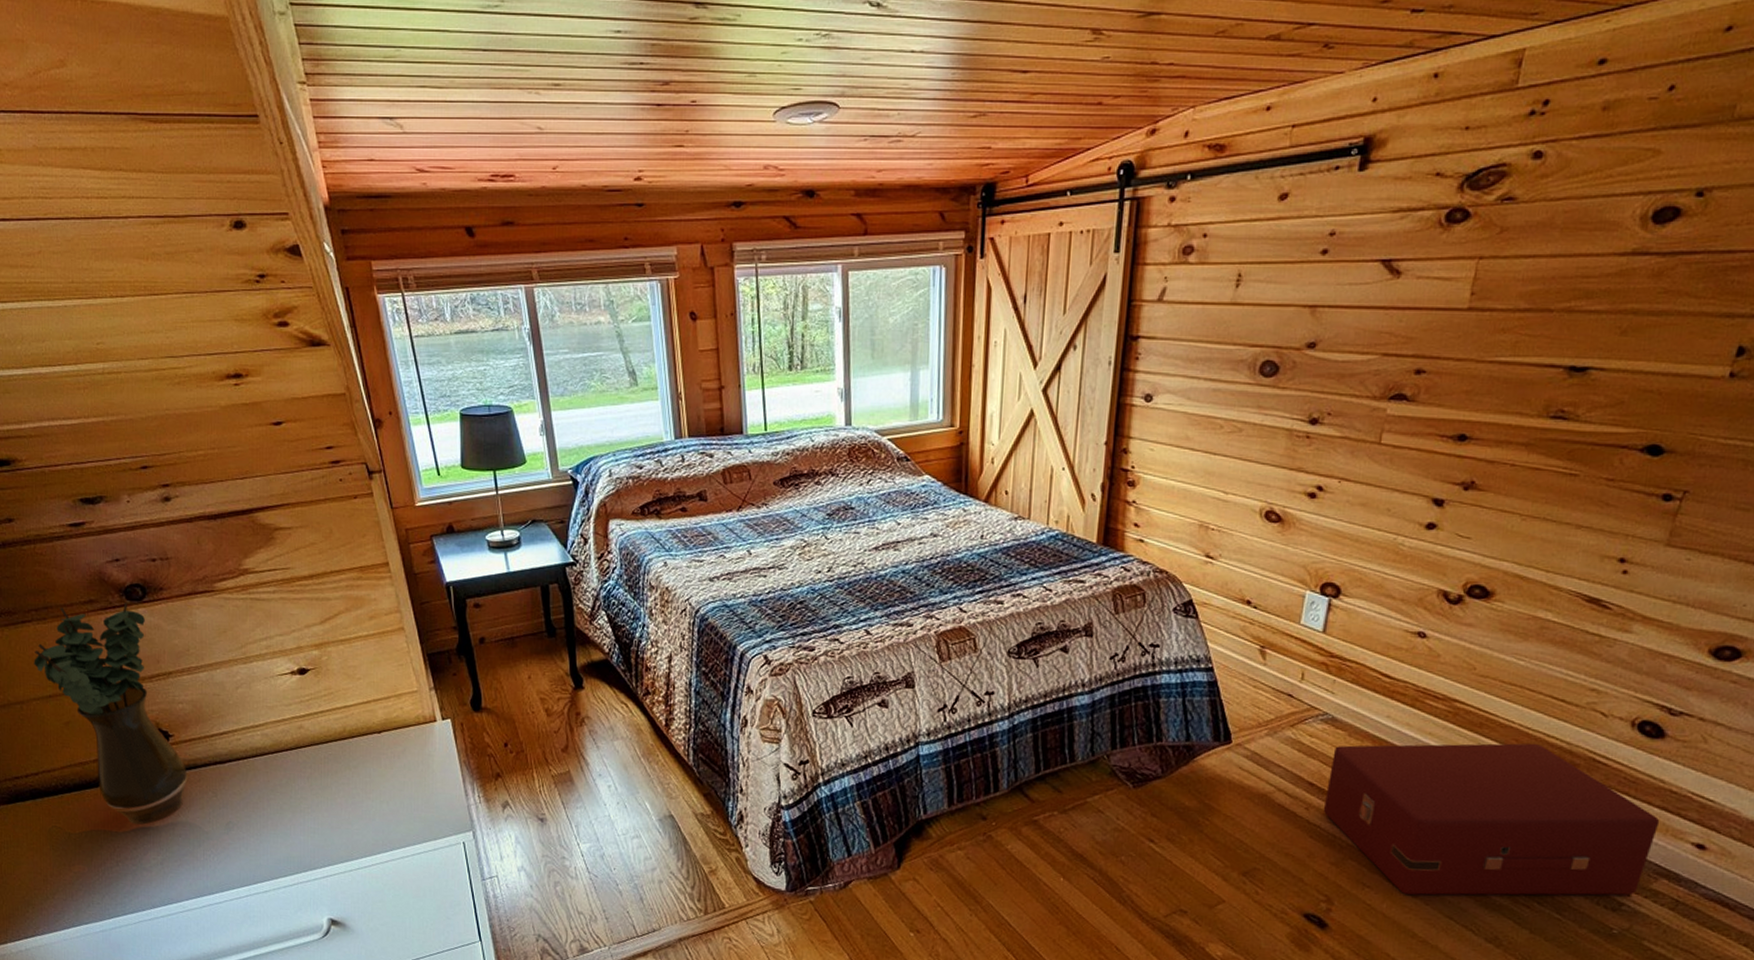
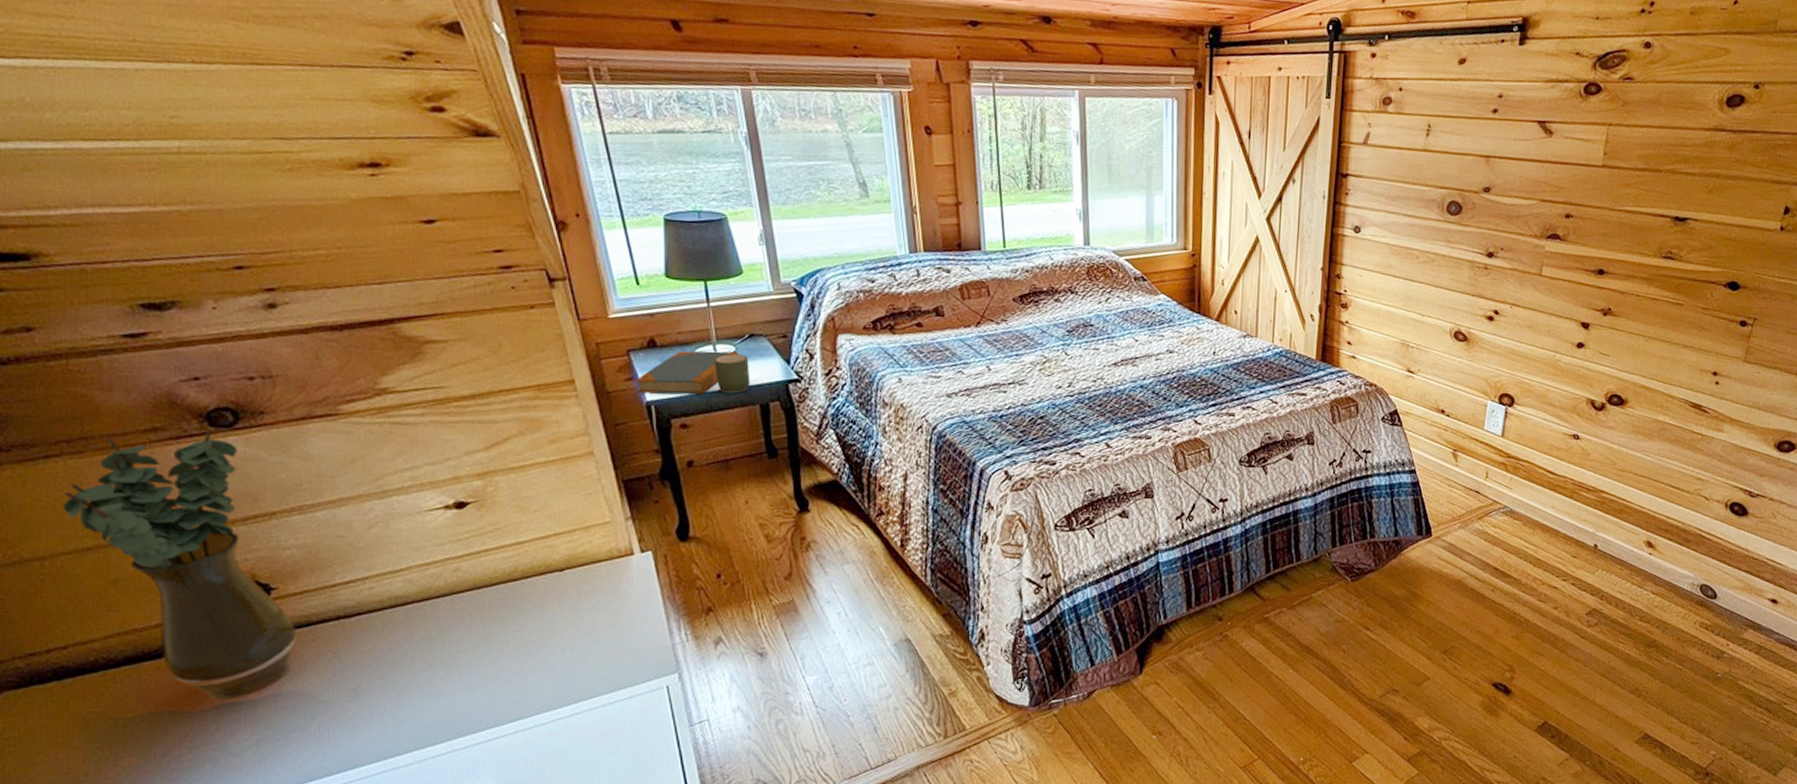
book: none [437,535,524,576] -> present [635,350,740,395]
mug: none [502,538,533,576] -> present [714,353,751,394]
suitcase: present [1323,743,1660,896] -> none [1505,524,1747,660]

